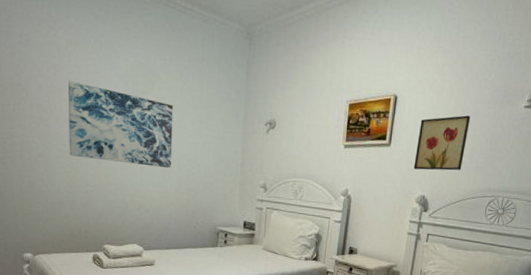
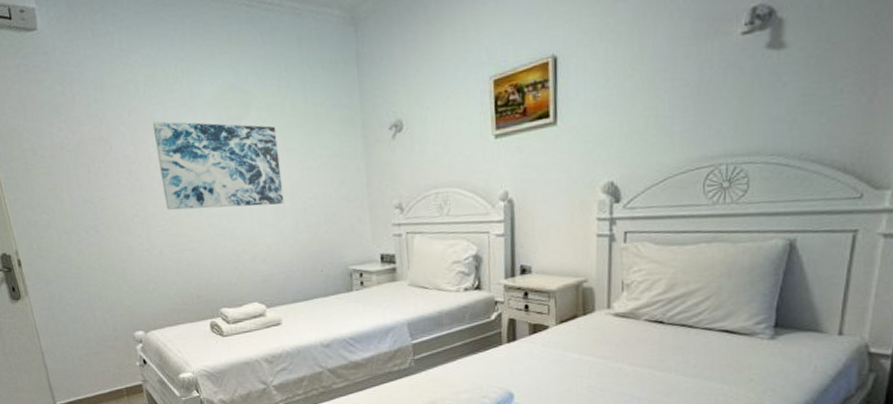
wall art: present [413,115,471,171] -> none [592,62,664,149]

